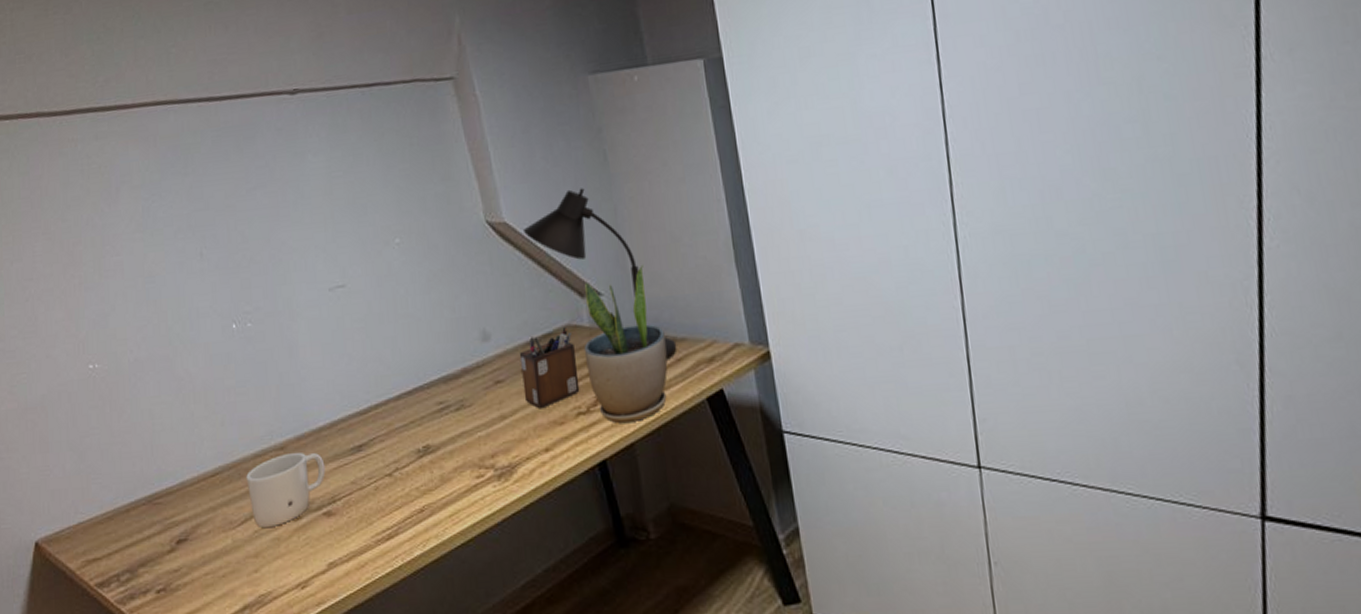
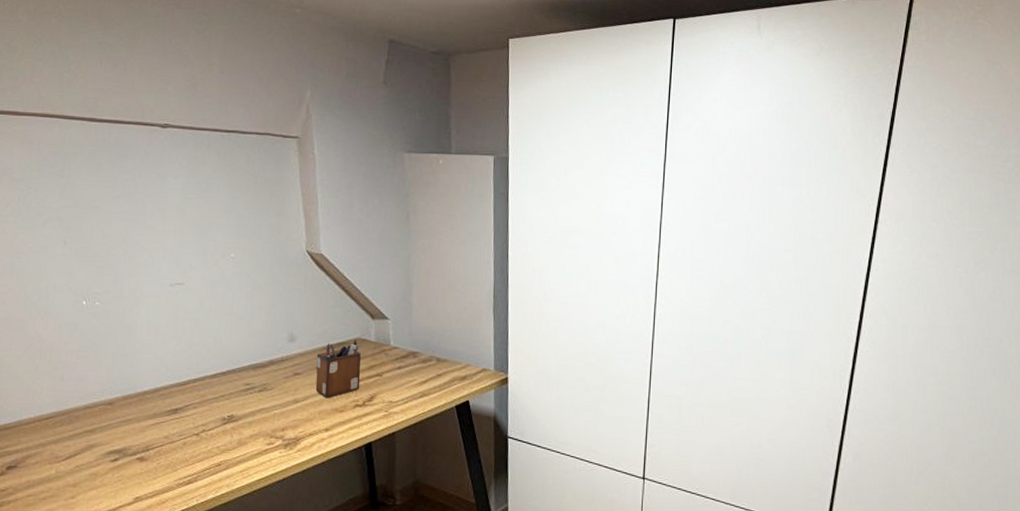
mug: present [246,451,326,529] -> none [75,408,145,465]
desk lamp: present [522,188,677,359] -> none [334,236,440,373]
potted plant: present [583,264,668,423] -> none [367,301,432,417]

